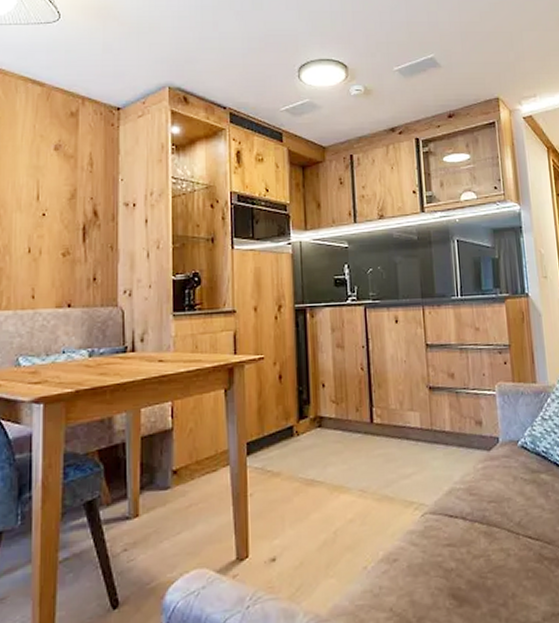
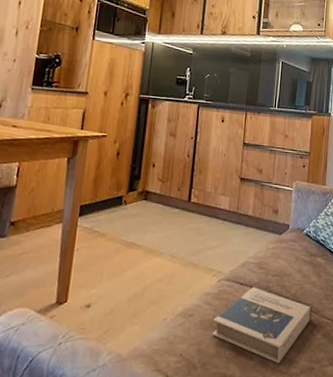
hardback book: none [423,517,546,611] -> present [212,286,312,363]

